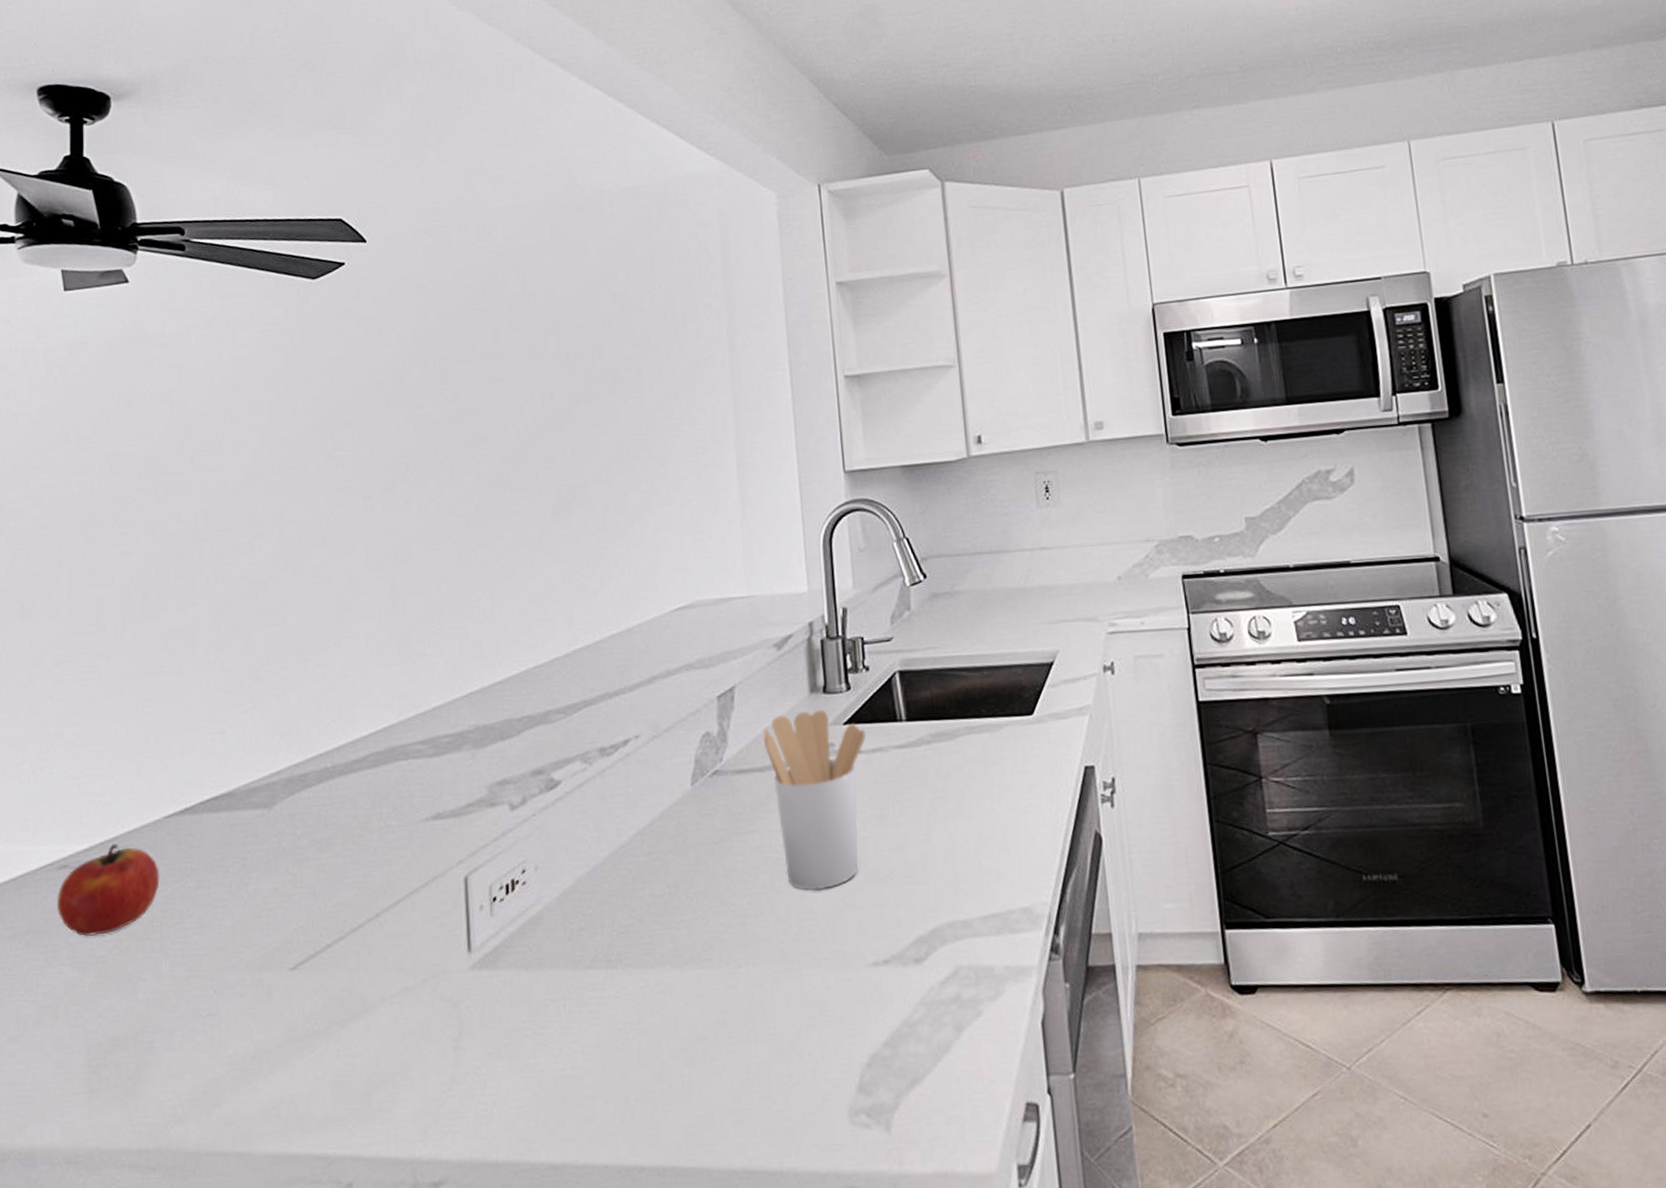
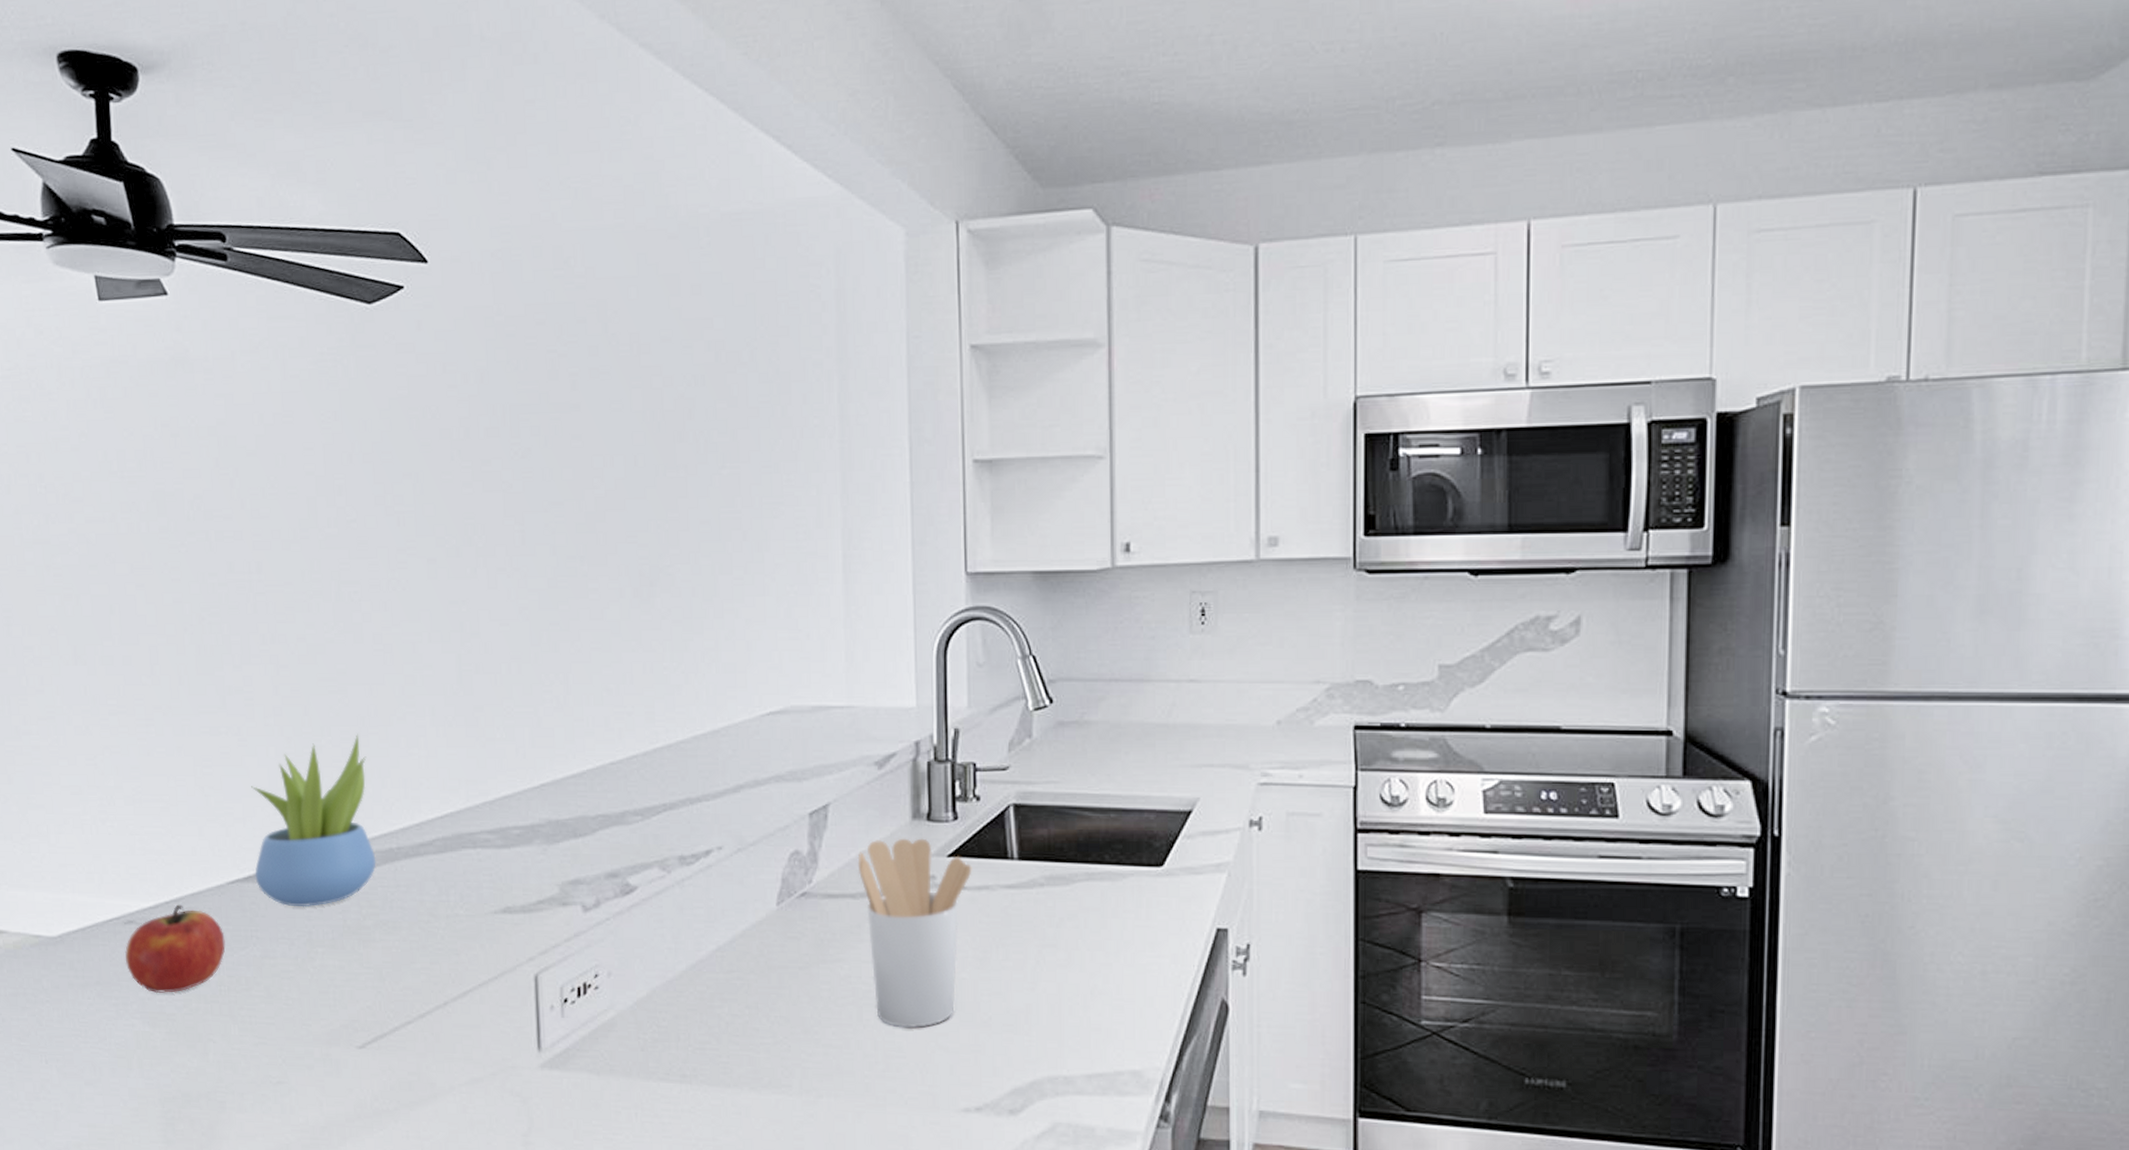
succulent plant: none [191,661,312,834] -> present [251,733,376,908]

